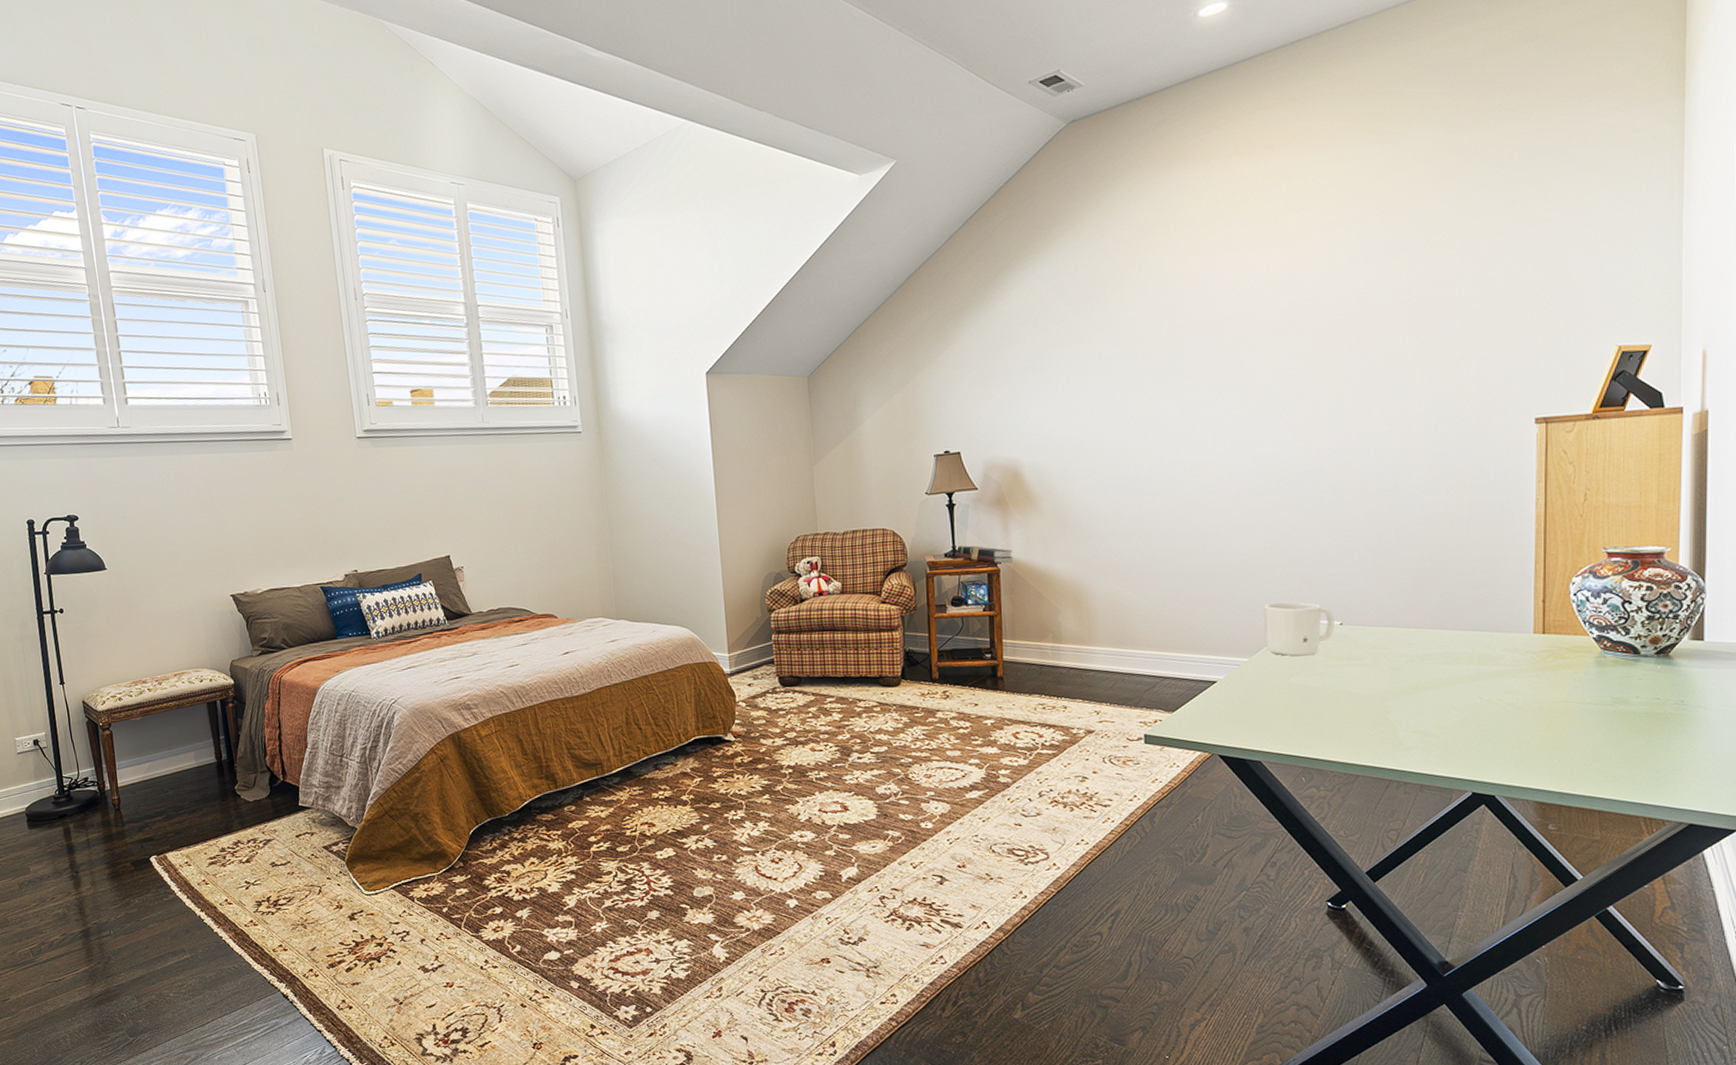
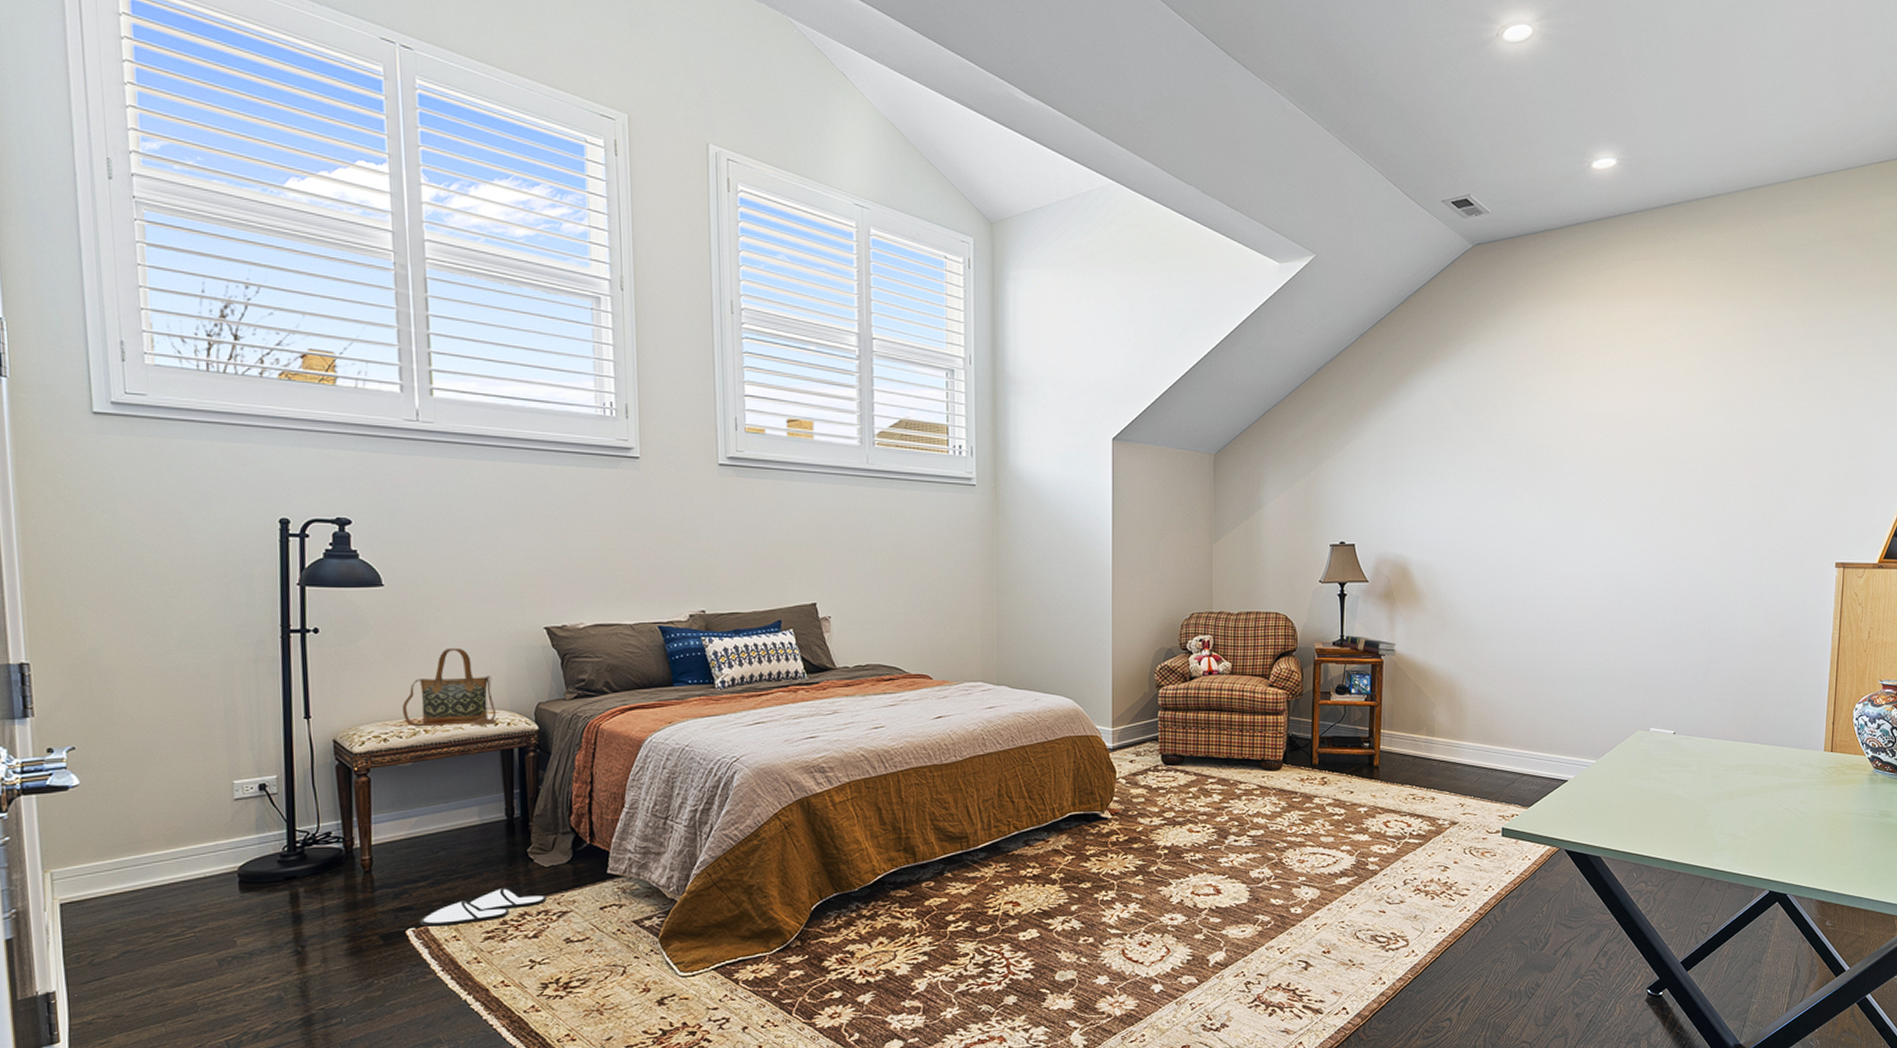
handbag: none [129,617,202,687] -> present [401,647,497,727]
slippers: none [159,819,254,854] -> present [419,887,547,927]
mug: present [1264,601,1335,657] -> none [1611,710,1669,761]

